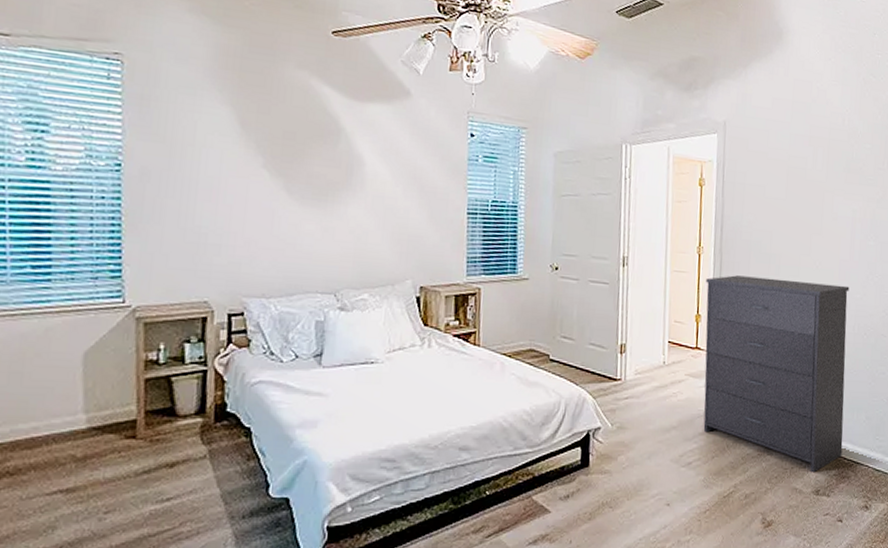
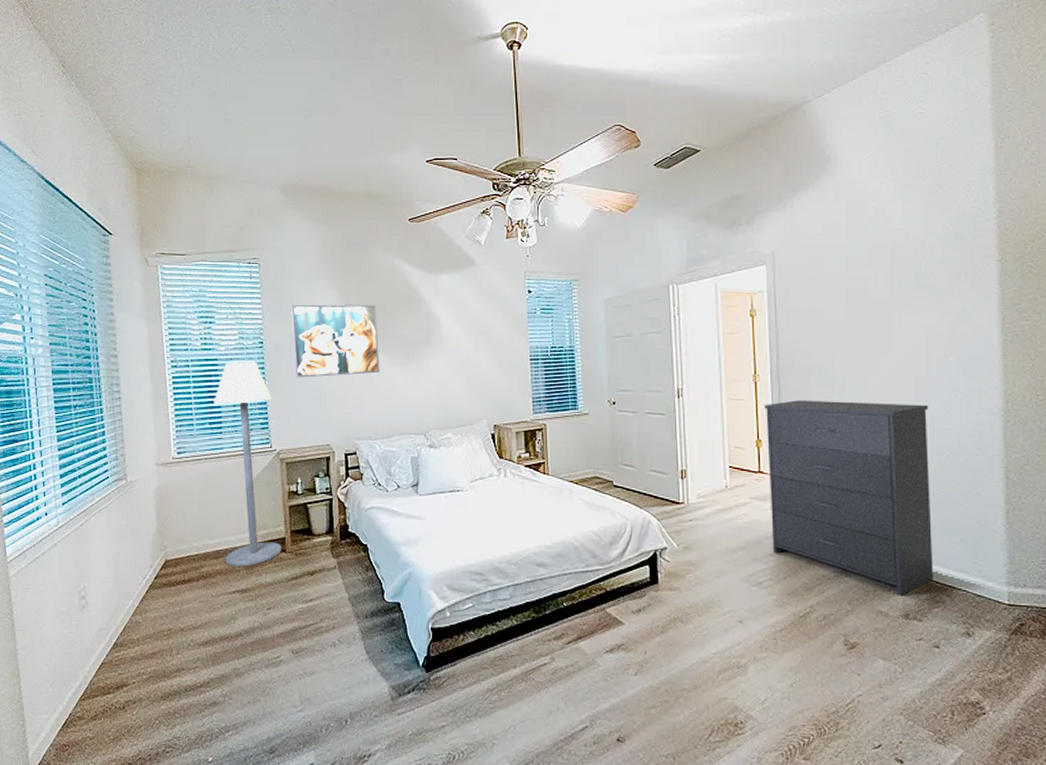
floor lamp: none [40,186,131,458] -> present [214,361,282,567]
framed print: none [164,120,283,216] -> present [291,304,380,378]

